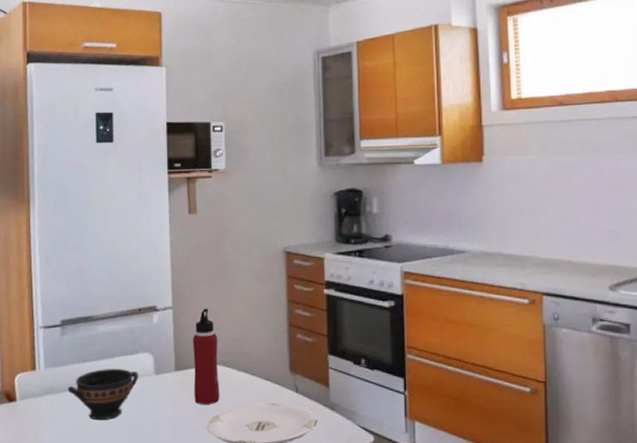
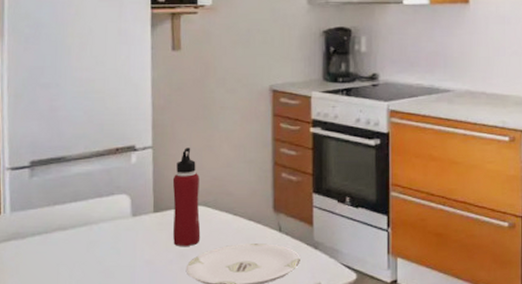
bowl: present [67,368,138,421] -> none [35,210,114,266]

